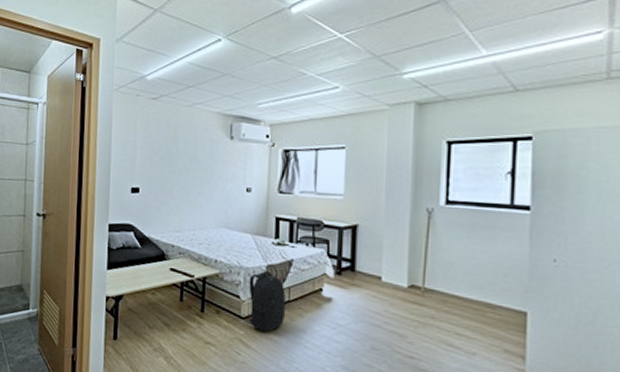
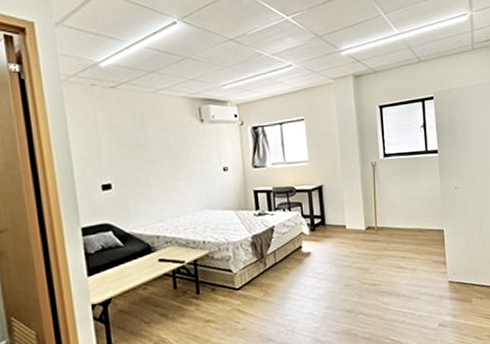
backpack: present [244,271,286,332] -> none [238,241,275,297]

